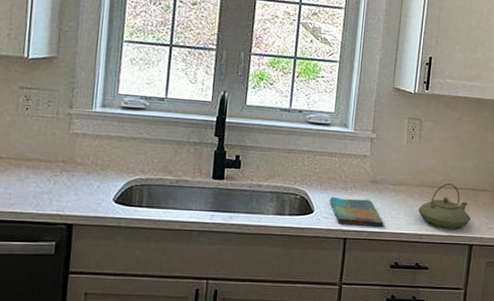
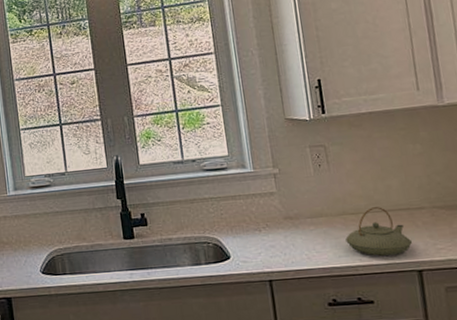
dish towel: present [330,196,384,227] -> none [244,237,310,266]

